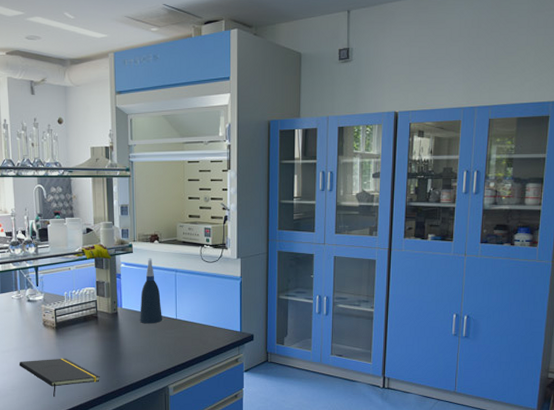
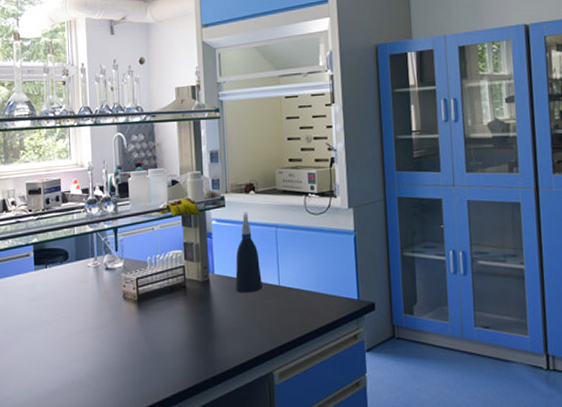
notepad: present [19,358,100,397] -> none [95,338,190,389]

